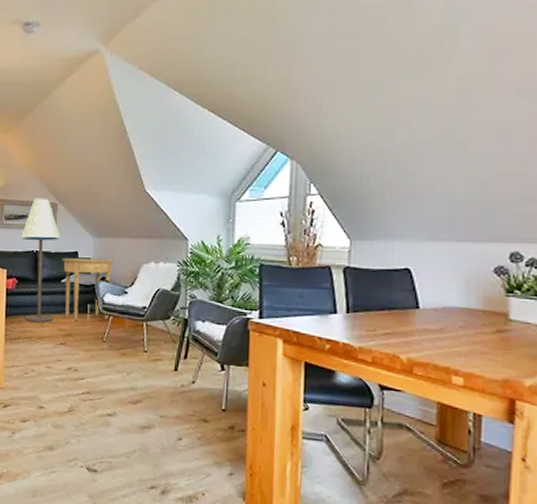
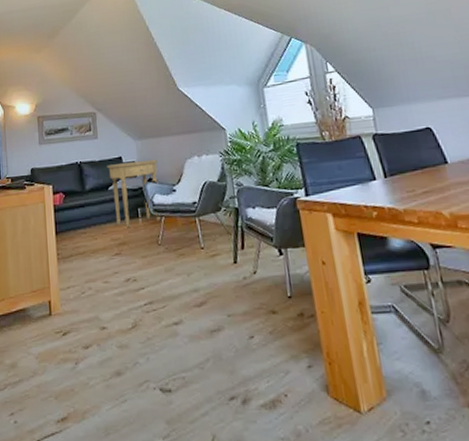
floor lamp: present [21,198,60,323] -> none [64,109,105,237]

